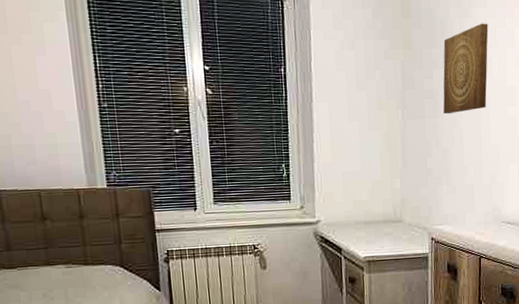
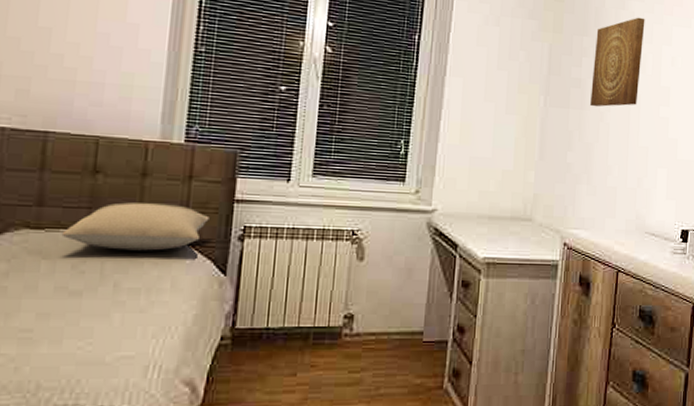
pillow: none [30,238,139,279] -> present [61,202,209,251]

